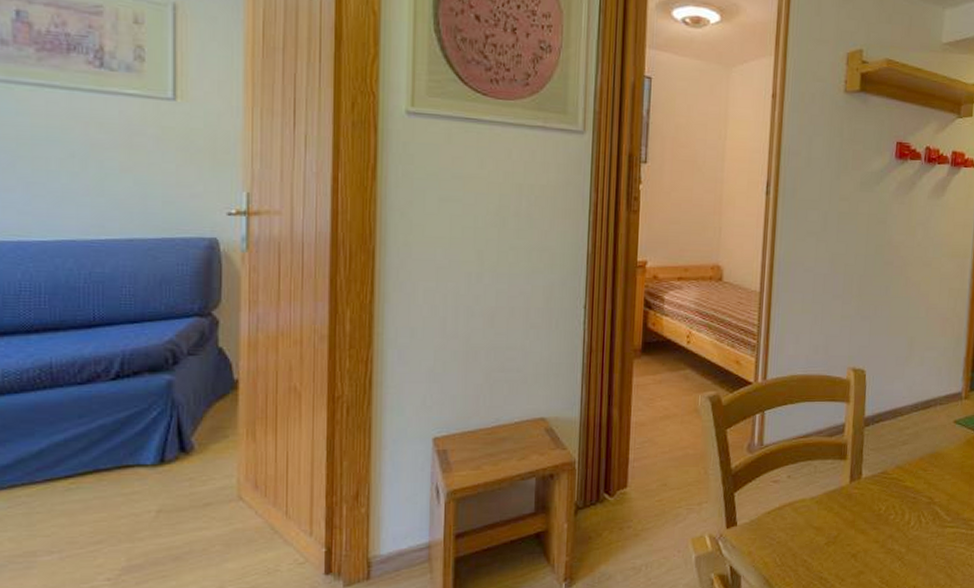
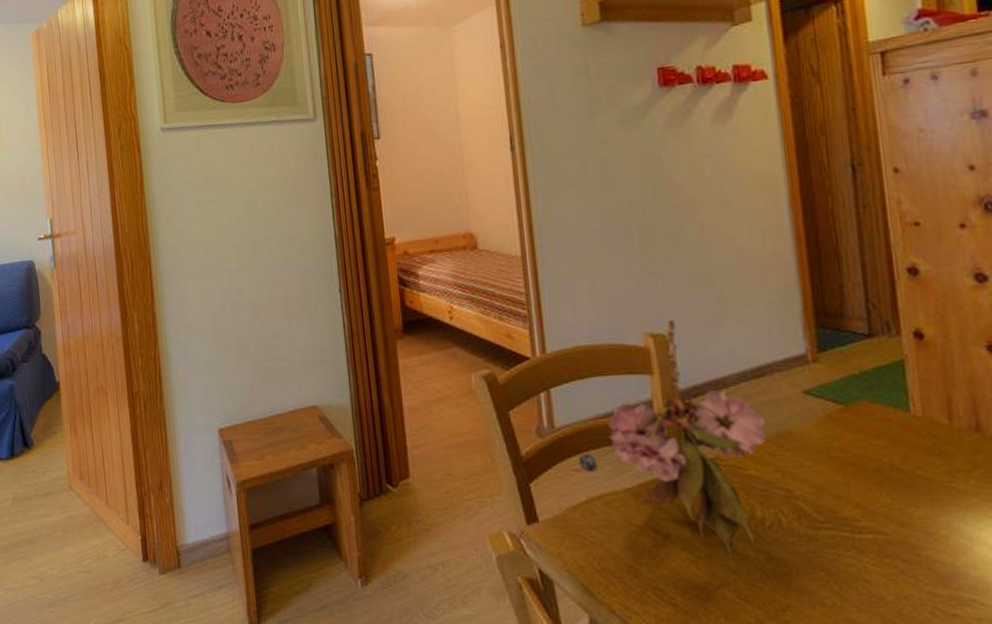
flower: none [778,357,925,557] -> present [578,319,766,566]

